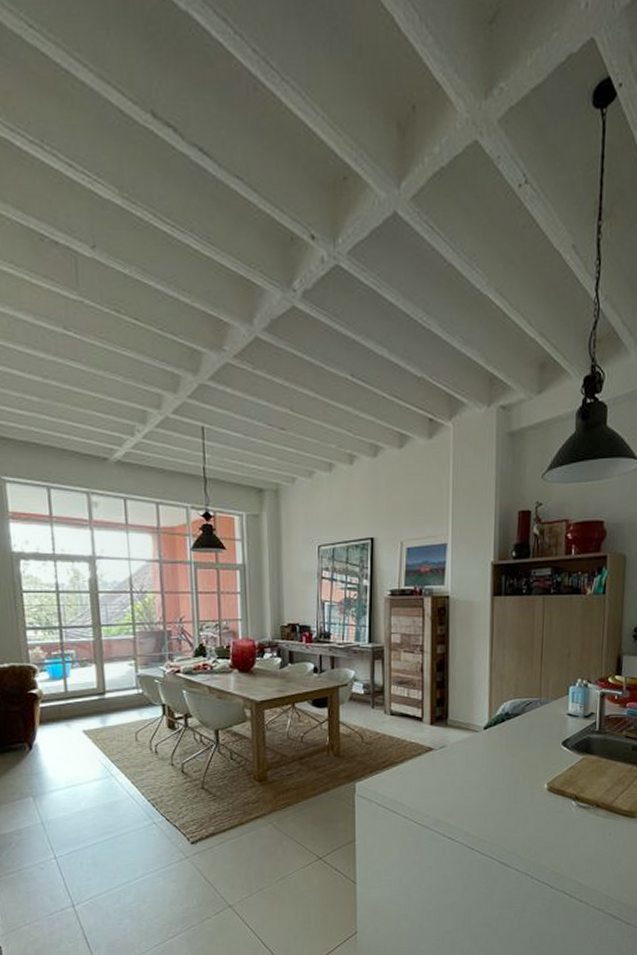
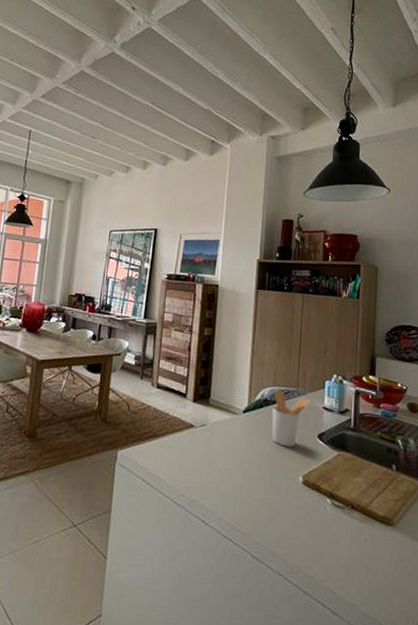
utensil holder: none [514,702,554,758] -> present [271,390,311,448]

